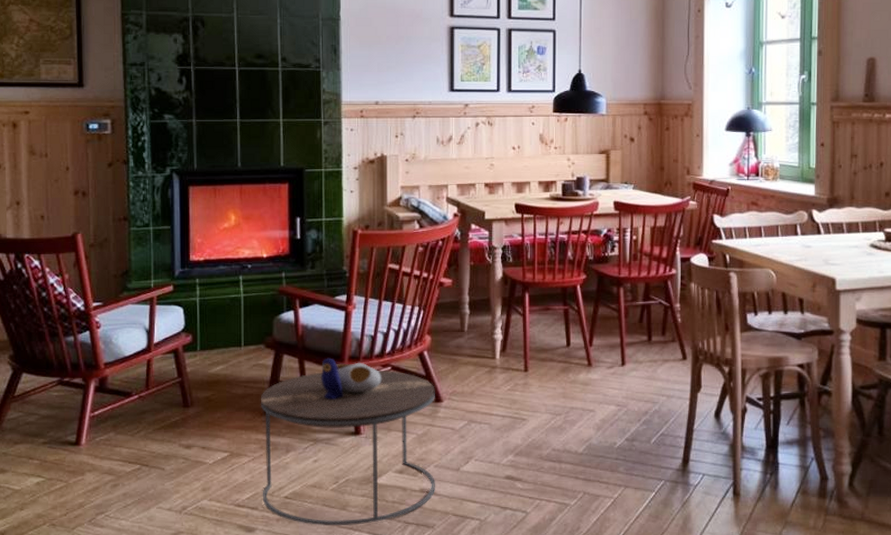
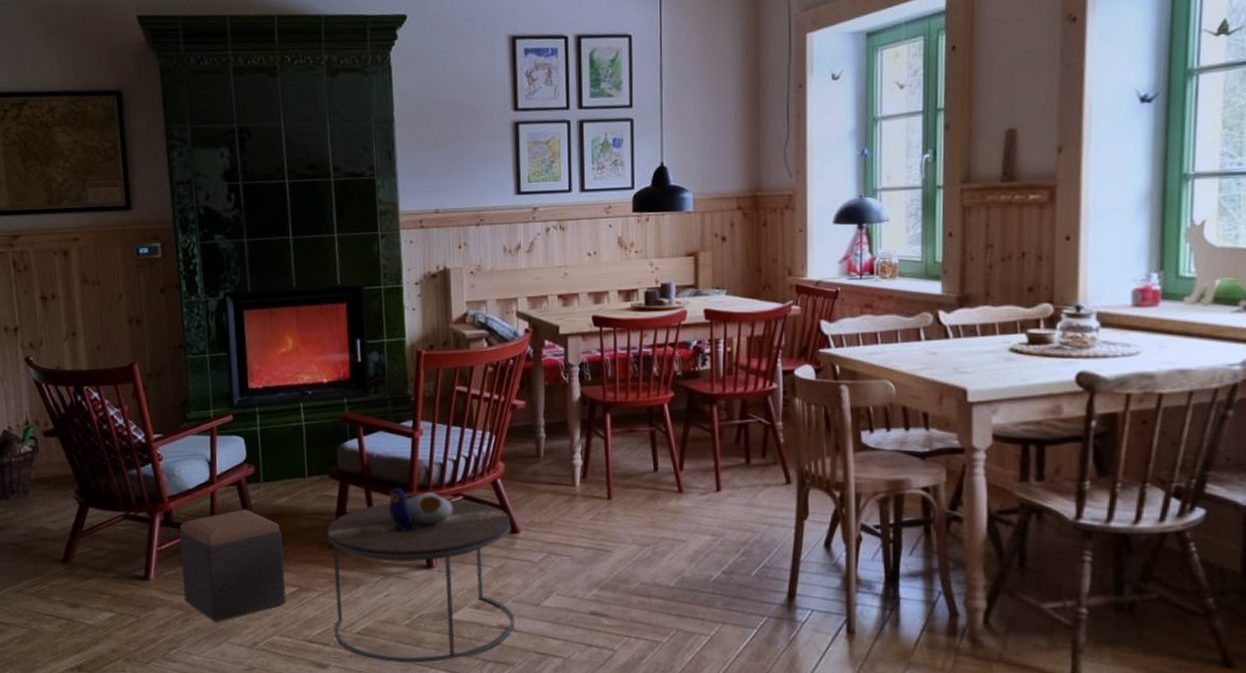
footstool: none [113,377,217,487] -> present [179,509,286,622]

